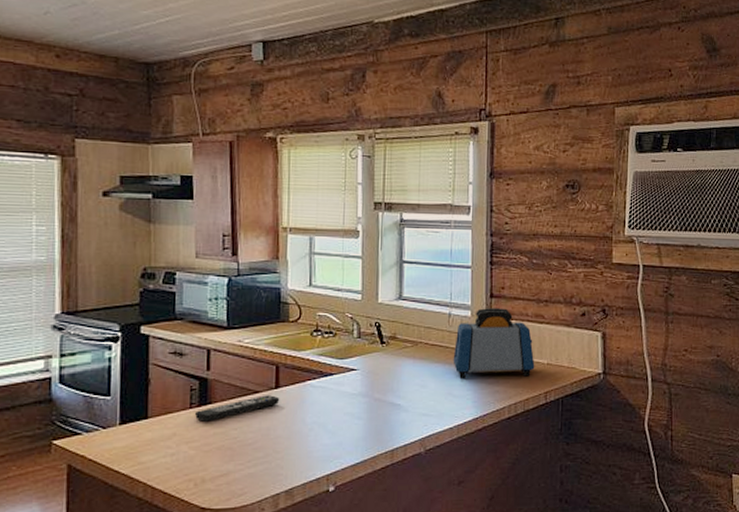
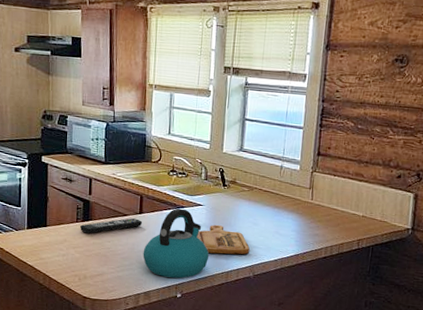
kettle: none [282,376,367,467] -> present [143,208,209,279]
cutting board: none [351,393,418,429] -> present [196,225,250,255]
toaster: present [453,308,535,378] -> none [281,164,352,225]

